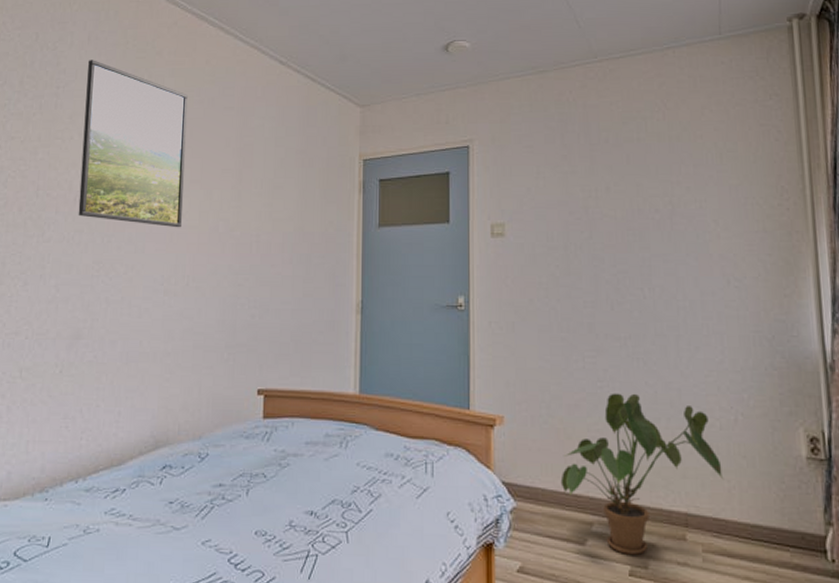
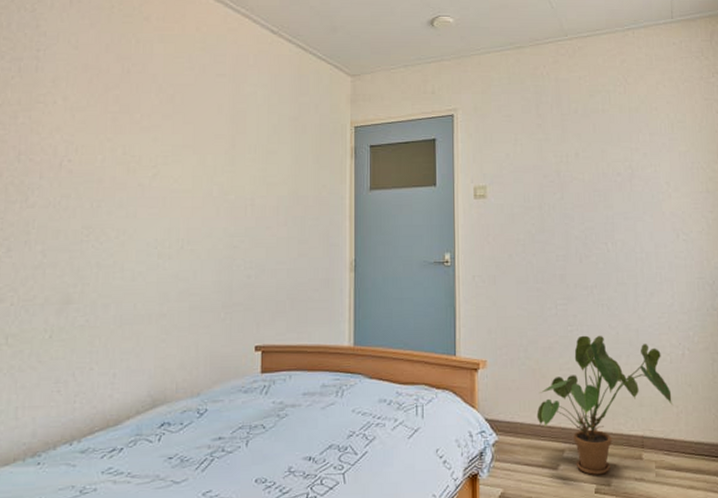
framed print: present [78,60,188,228] -> none [64,23,178,193]

